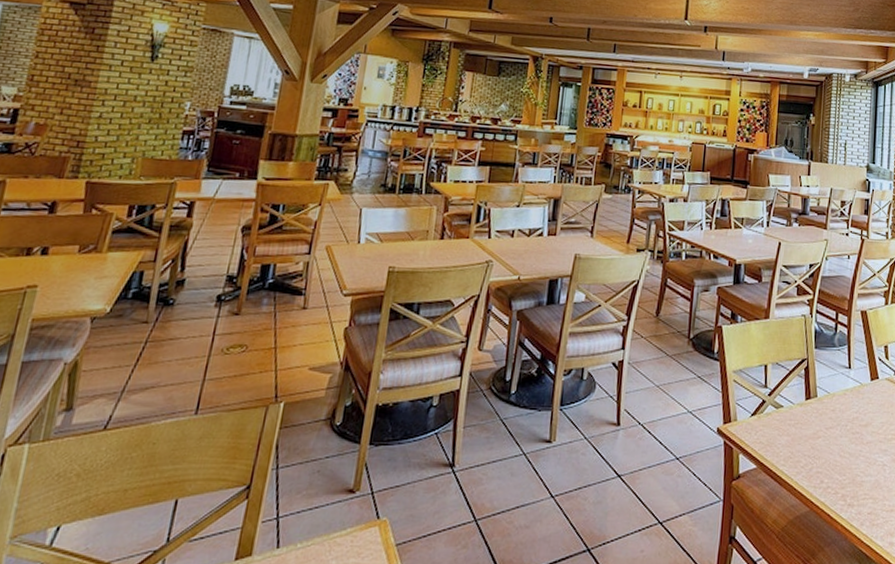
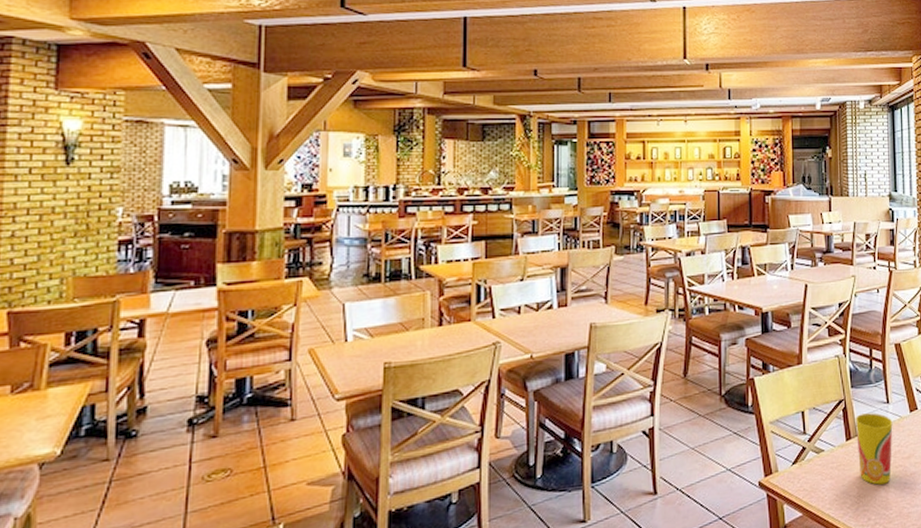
cup: none [816,375,853,449] -> present [855,413,893,485]

